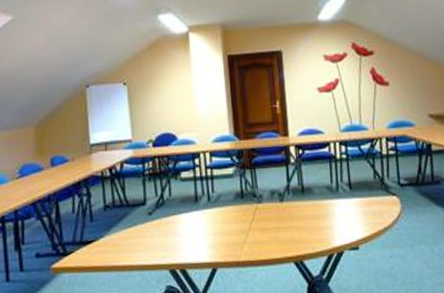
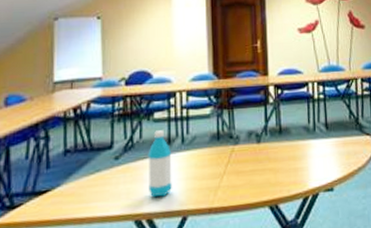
water bottle: none [177,188,201,250] -> present [148,130,172,198]

